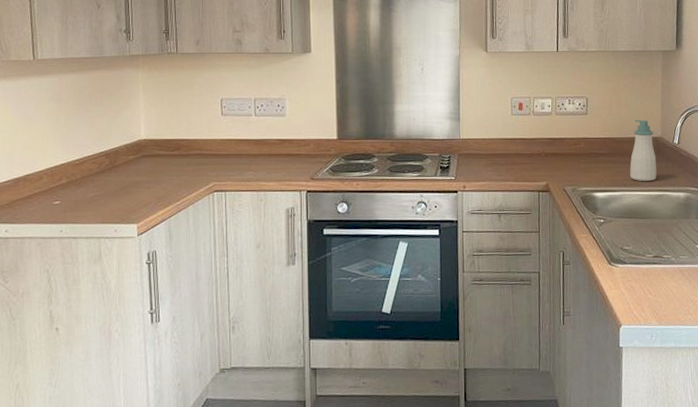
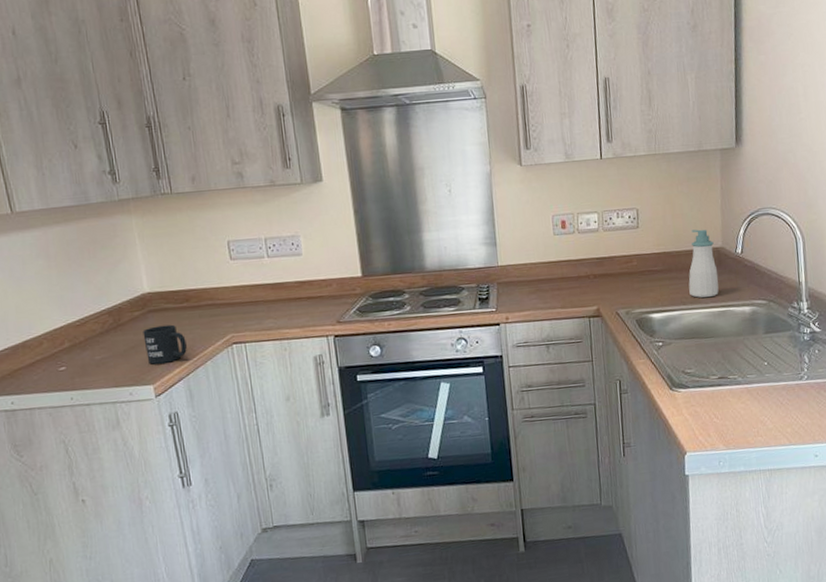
mug: none [134,169,172,205] -> present [143,324,187,365]

